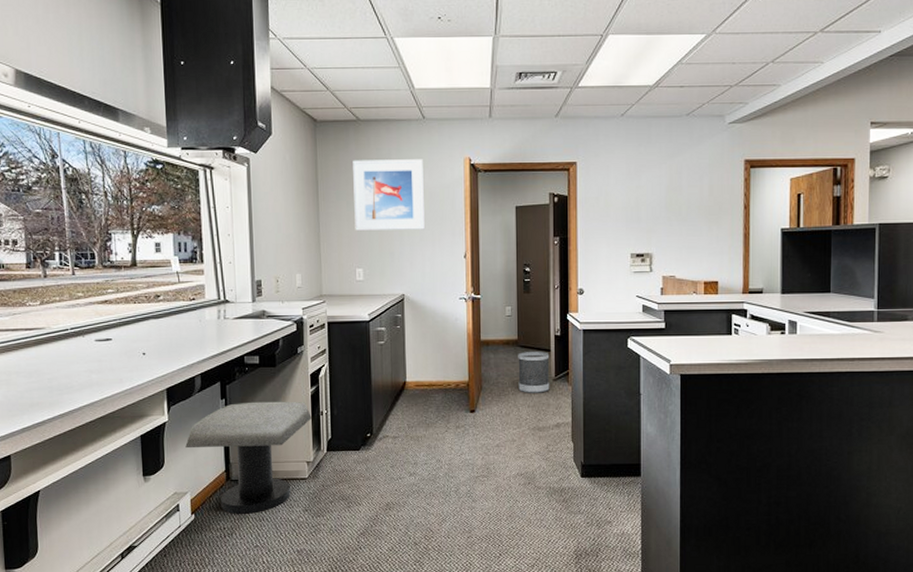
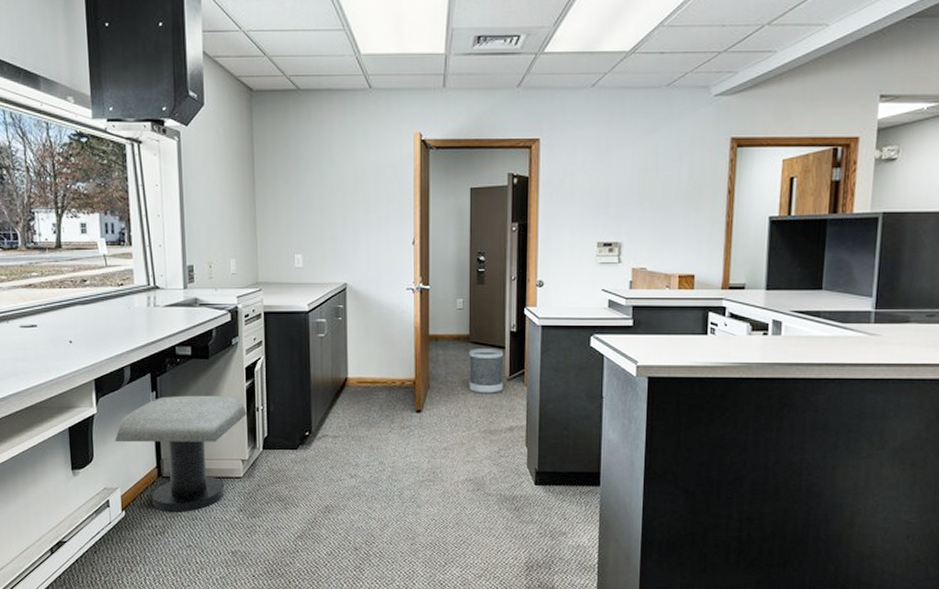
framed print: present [353,159,425,231] -> none [292,134,370,213]

